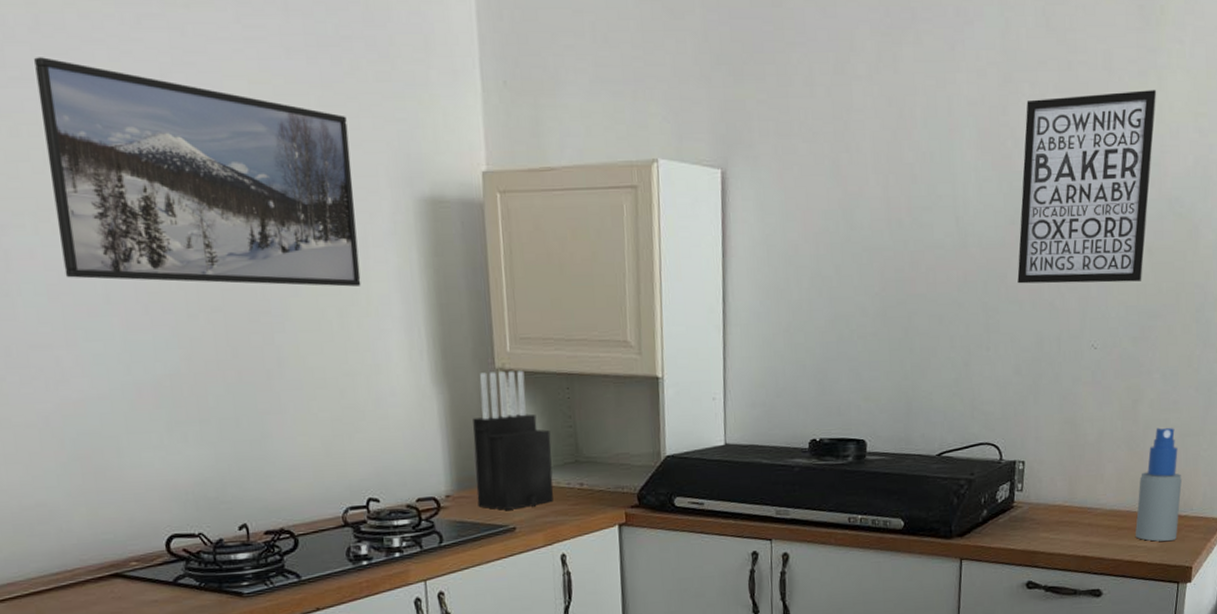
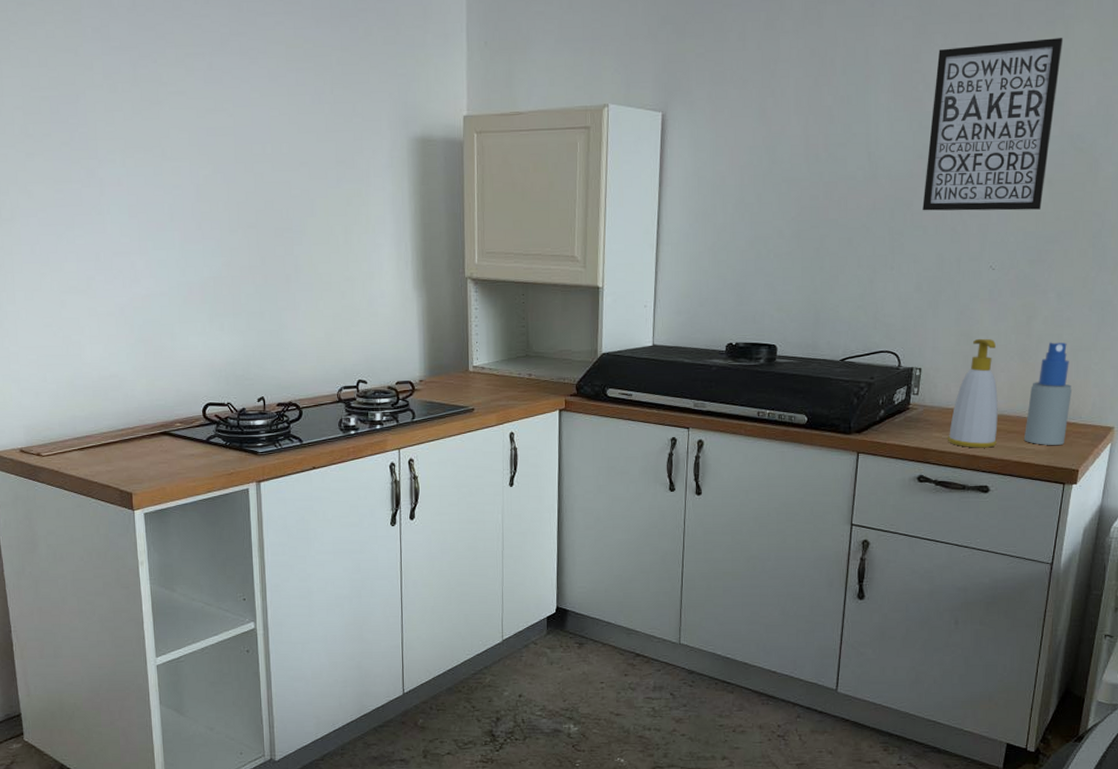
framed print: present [34,57,361,287] -> none [130,31,363,209]
knife block: present [473,370,554,510] -> none [444,279,507,394]
soap bottle: none [1055,425,1108,548] -> present [947,338,998,448]

